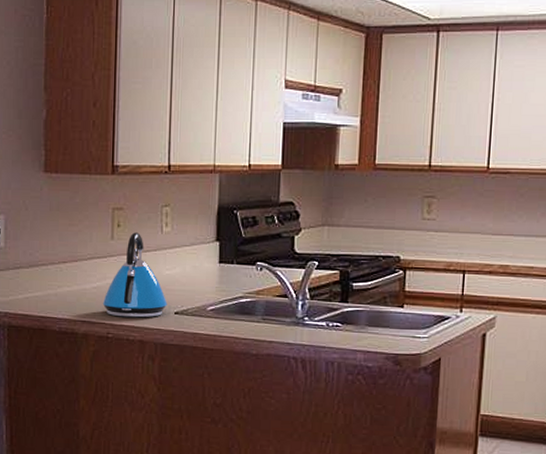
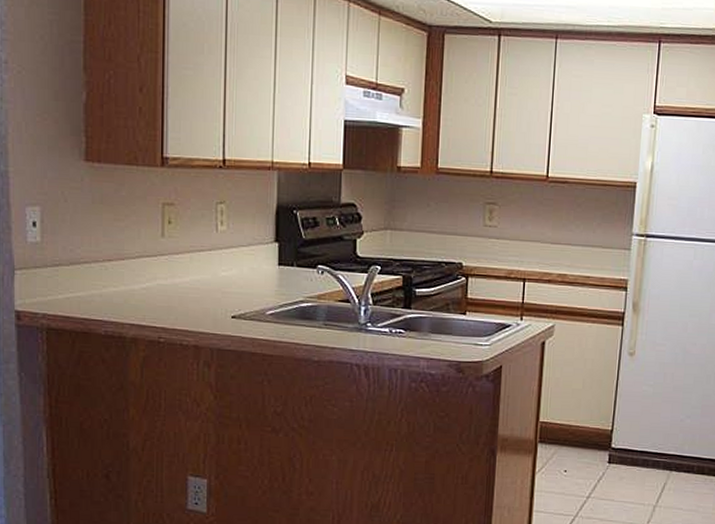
kettle: present [102,232,167,318] -> none [152,230,224,322]

